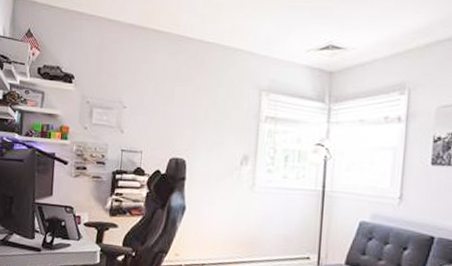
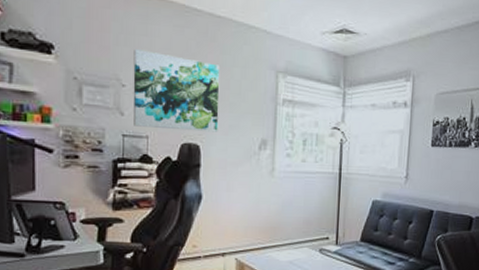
wall art: none [131,76,207,148] -> present [133,49,220,132]

